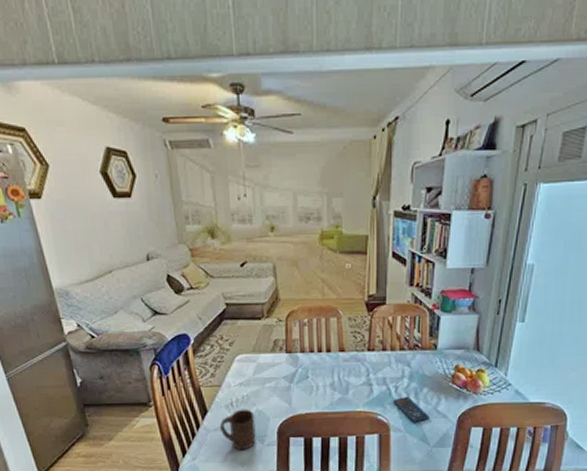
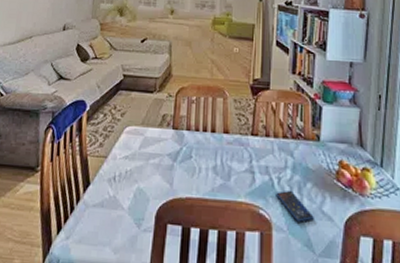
cup: present [220,409,256,450] -> none [99,185,135,234]

